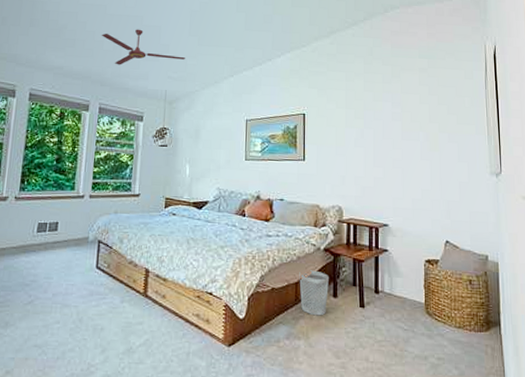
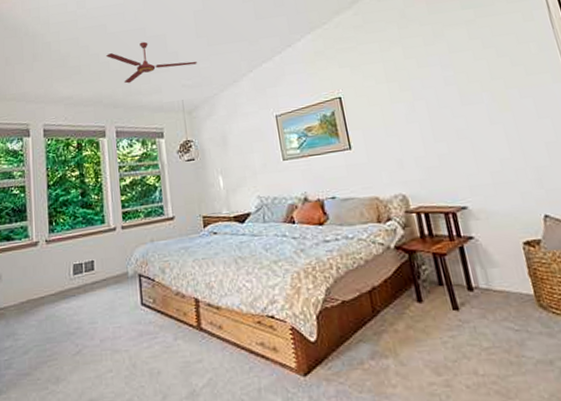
wastebasket: present [299,270,329,316] -> none [370,273,413,328]

